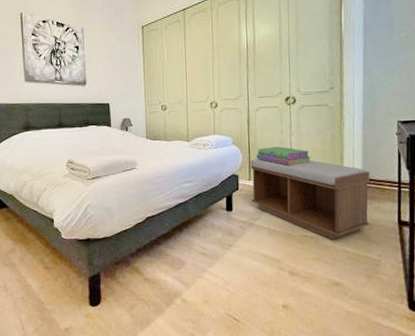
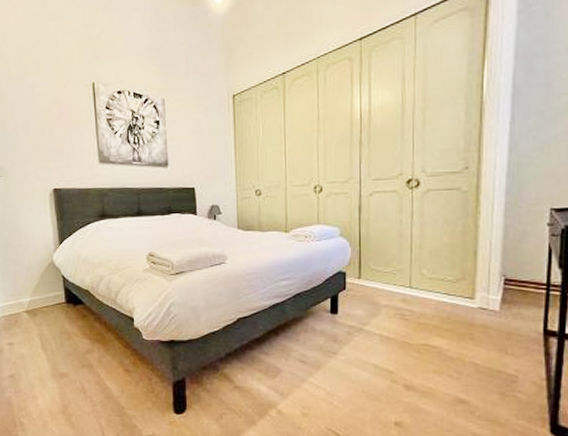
bench: present [250,158,370,240] -> none [361,252,510,350]
stack of books: present [256,146,311,165] -> none [368,239,436,261]

